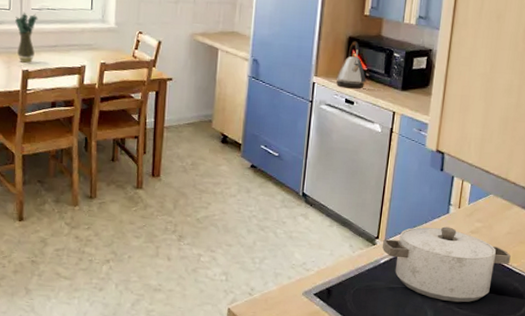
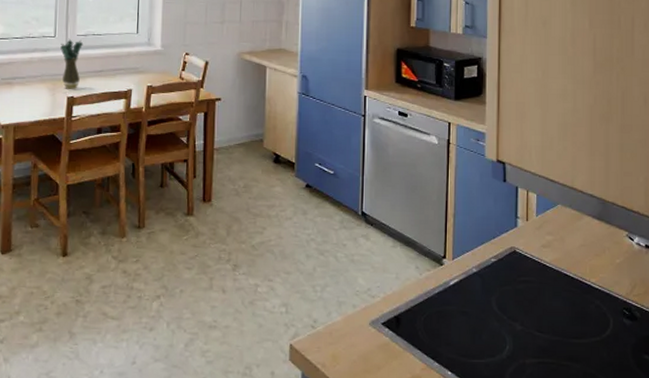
kettle: present [336,41,366,89] -> none [387,53,418,101]
cooking pot: present [381,226,511,303] -> none [450,241,588,326]

